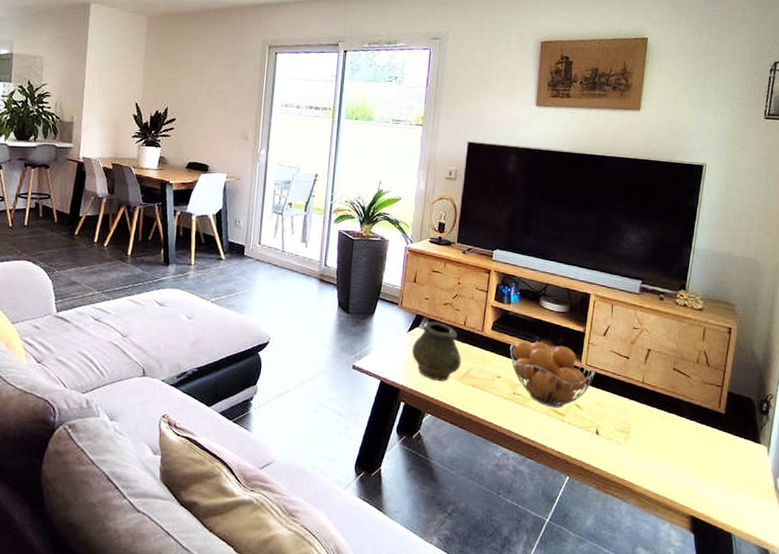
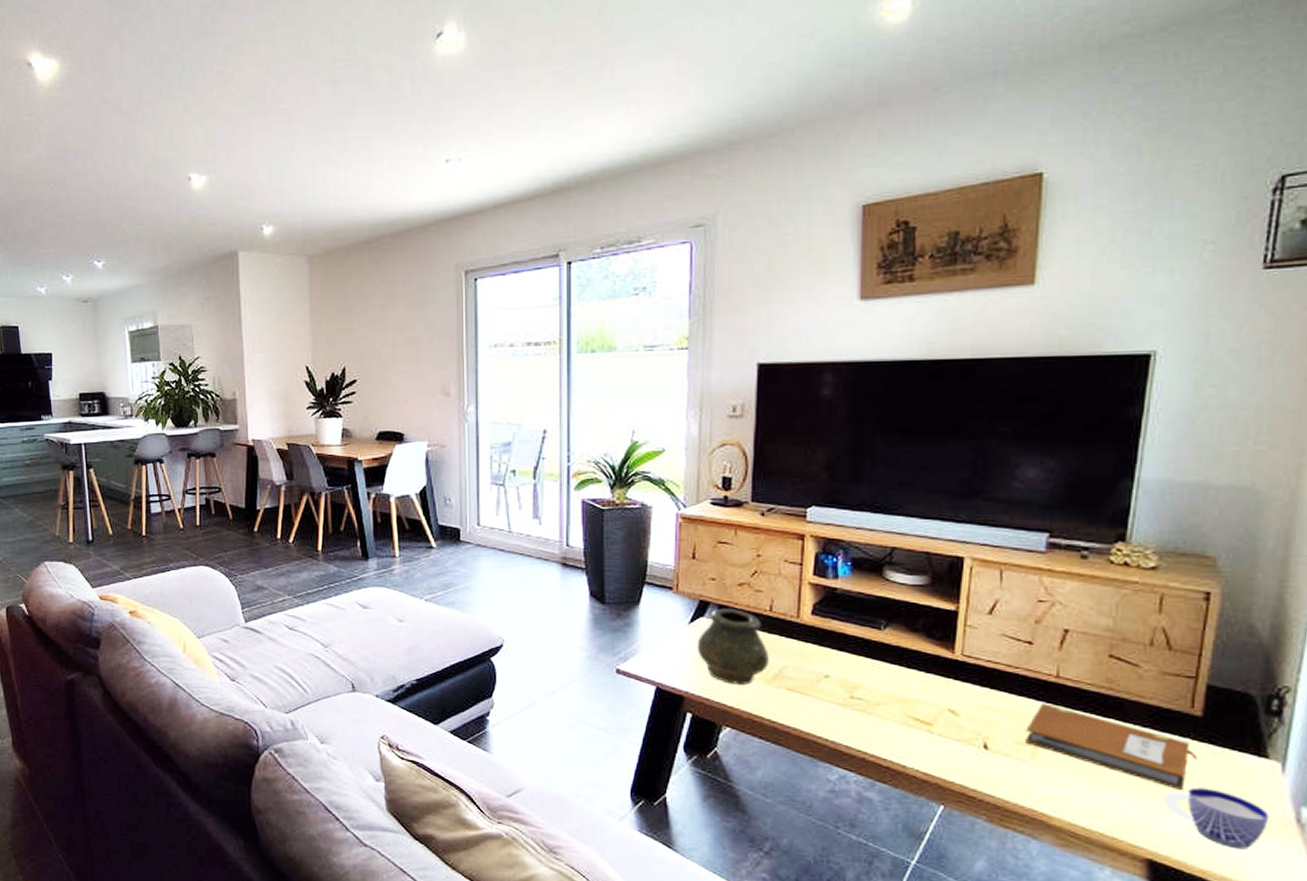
fruit basket: present [510,341,596,408] -> none [841,627,978,715]
notebook: none [622,401,722,467] -> present [1025,703,1198,791]
cup: none [701,464,760,508] -> present [1164,787,1270,850]

